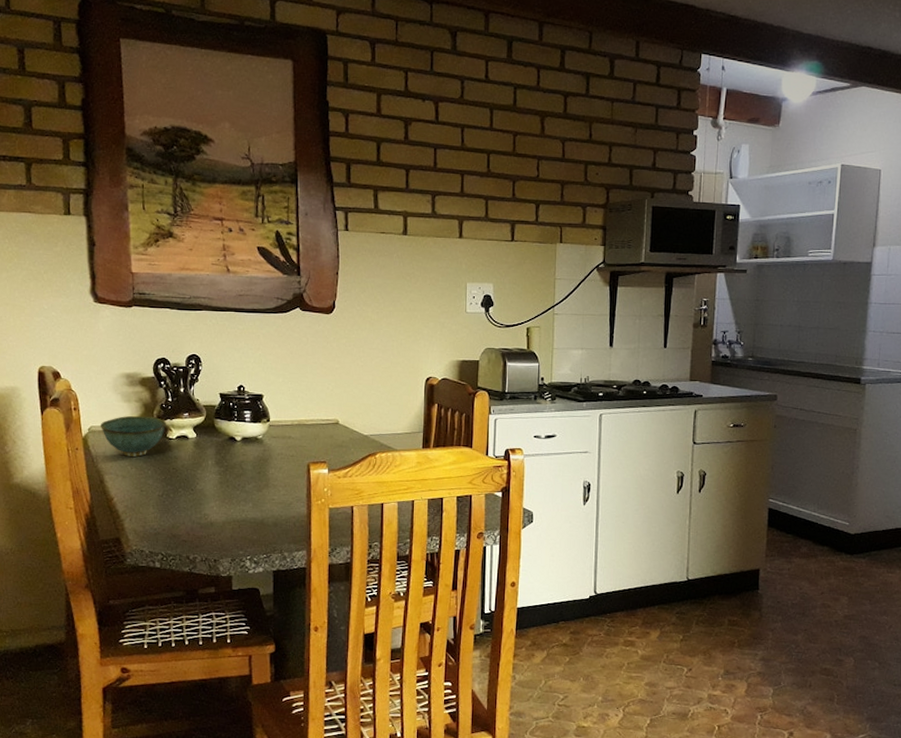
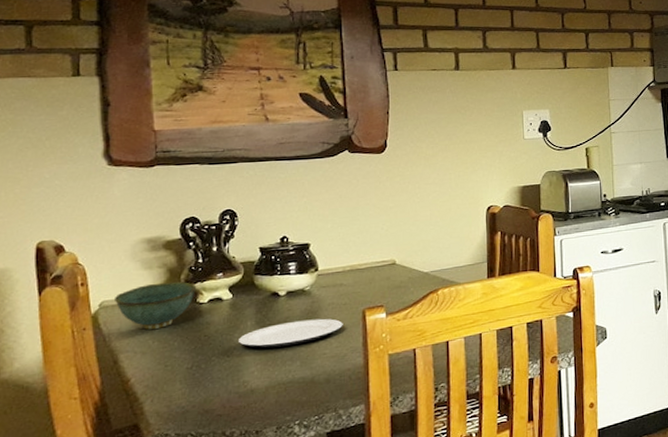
plate: none [200,465,290,488] -> present [237,318,343,348]

